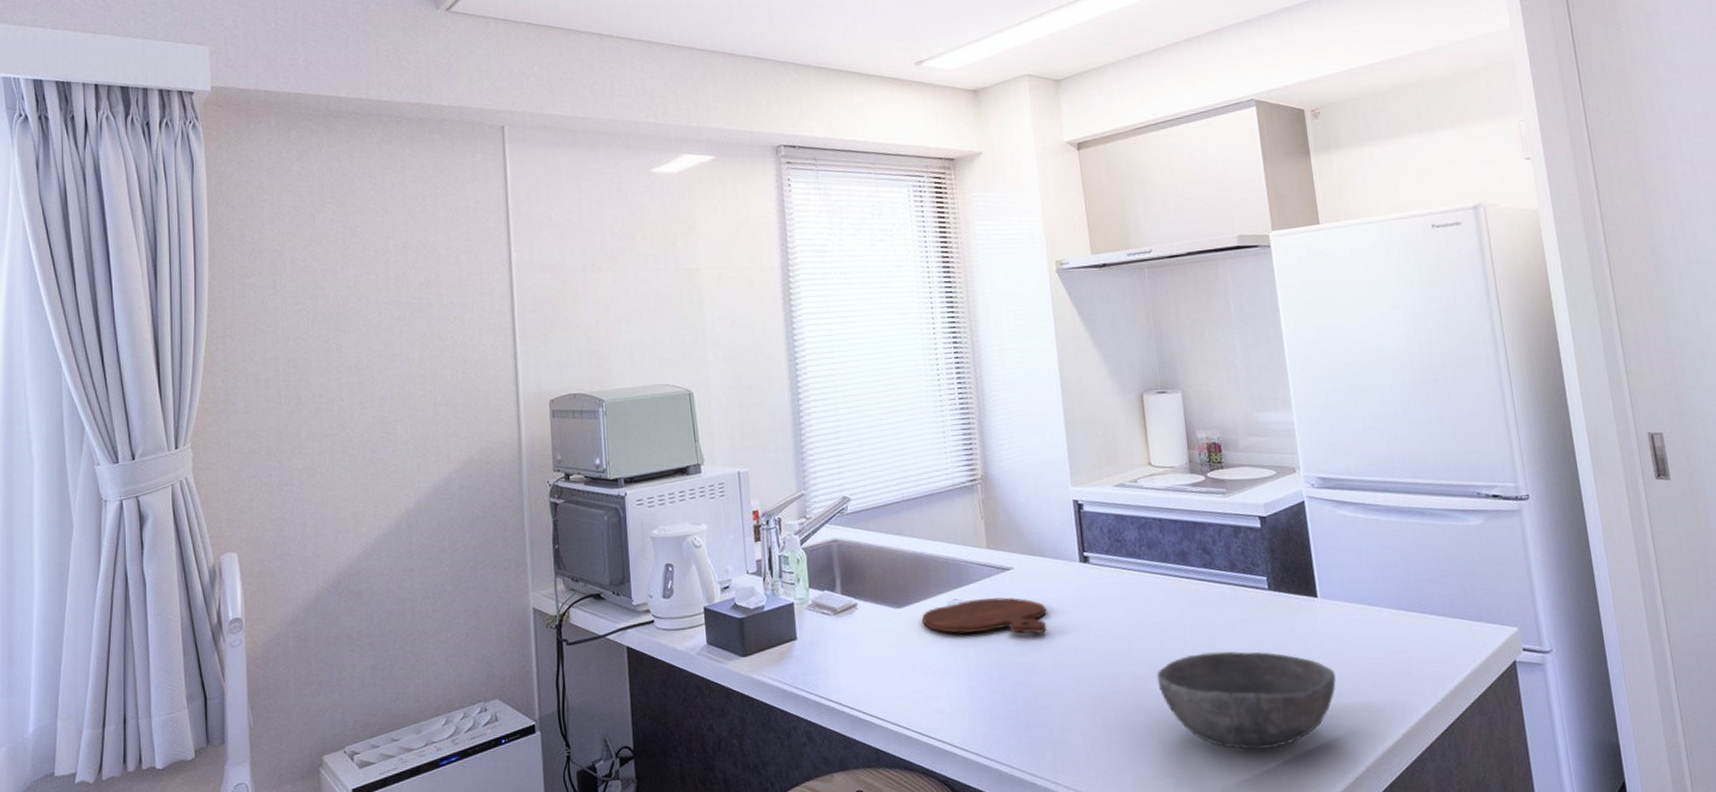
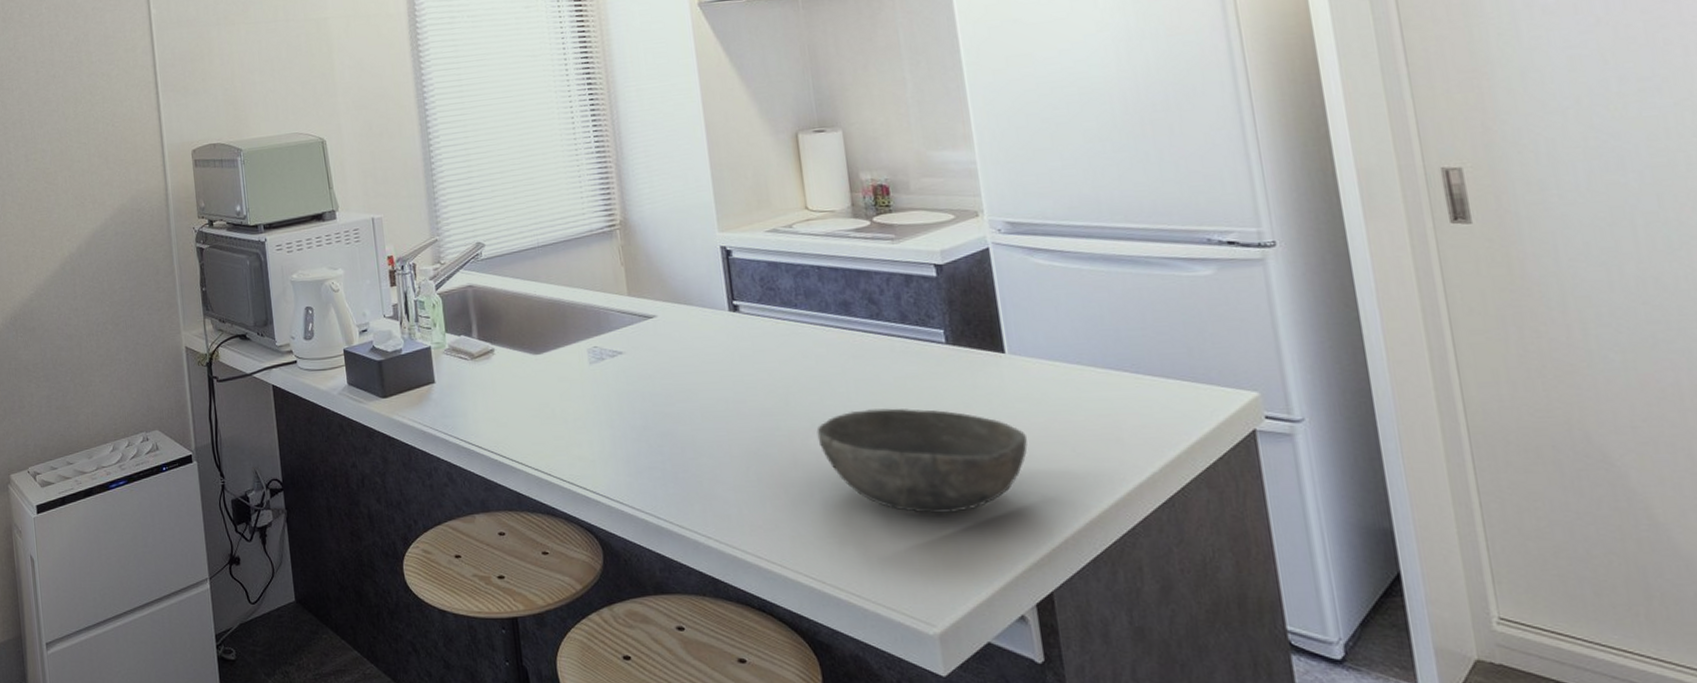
cutting board: present [922,597,1047,634] -> none [561,346,694,384]

